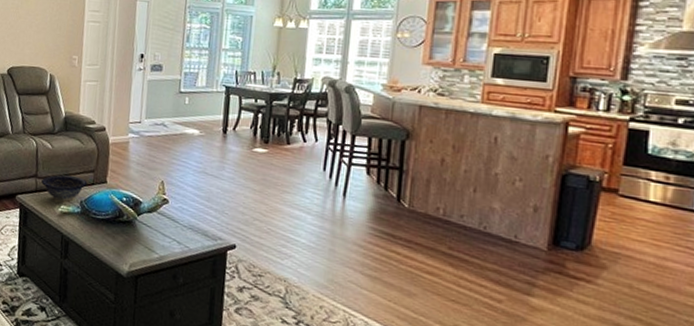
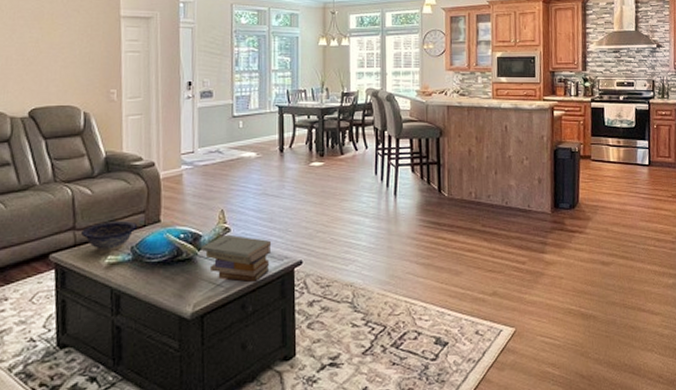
books: none [140,205,207,257] -> present [201,234,272,283]

